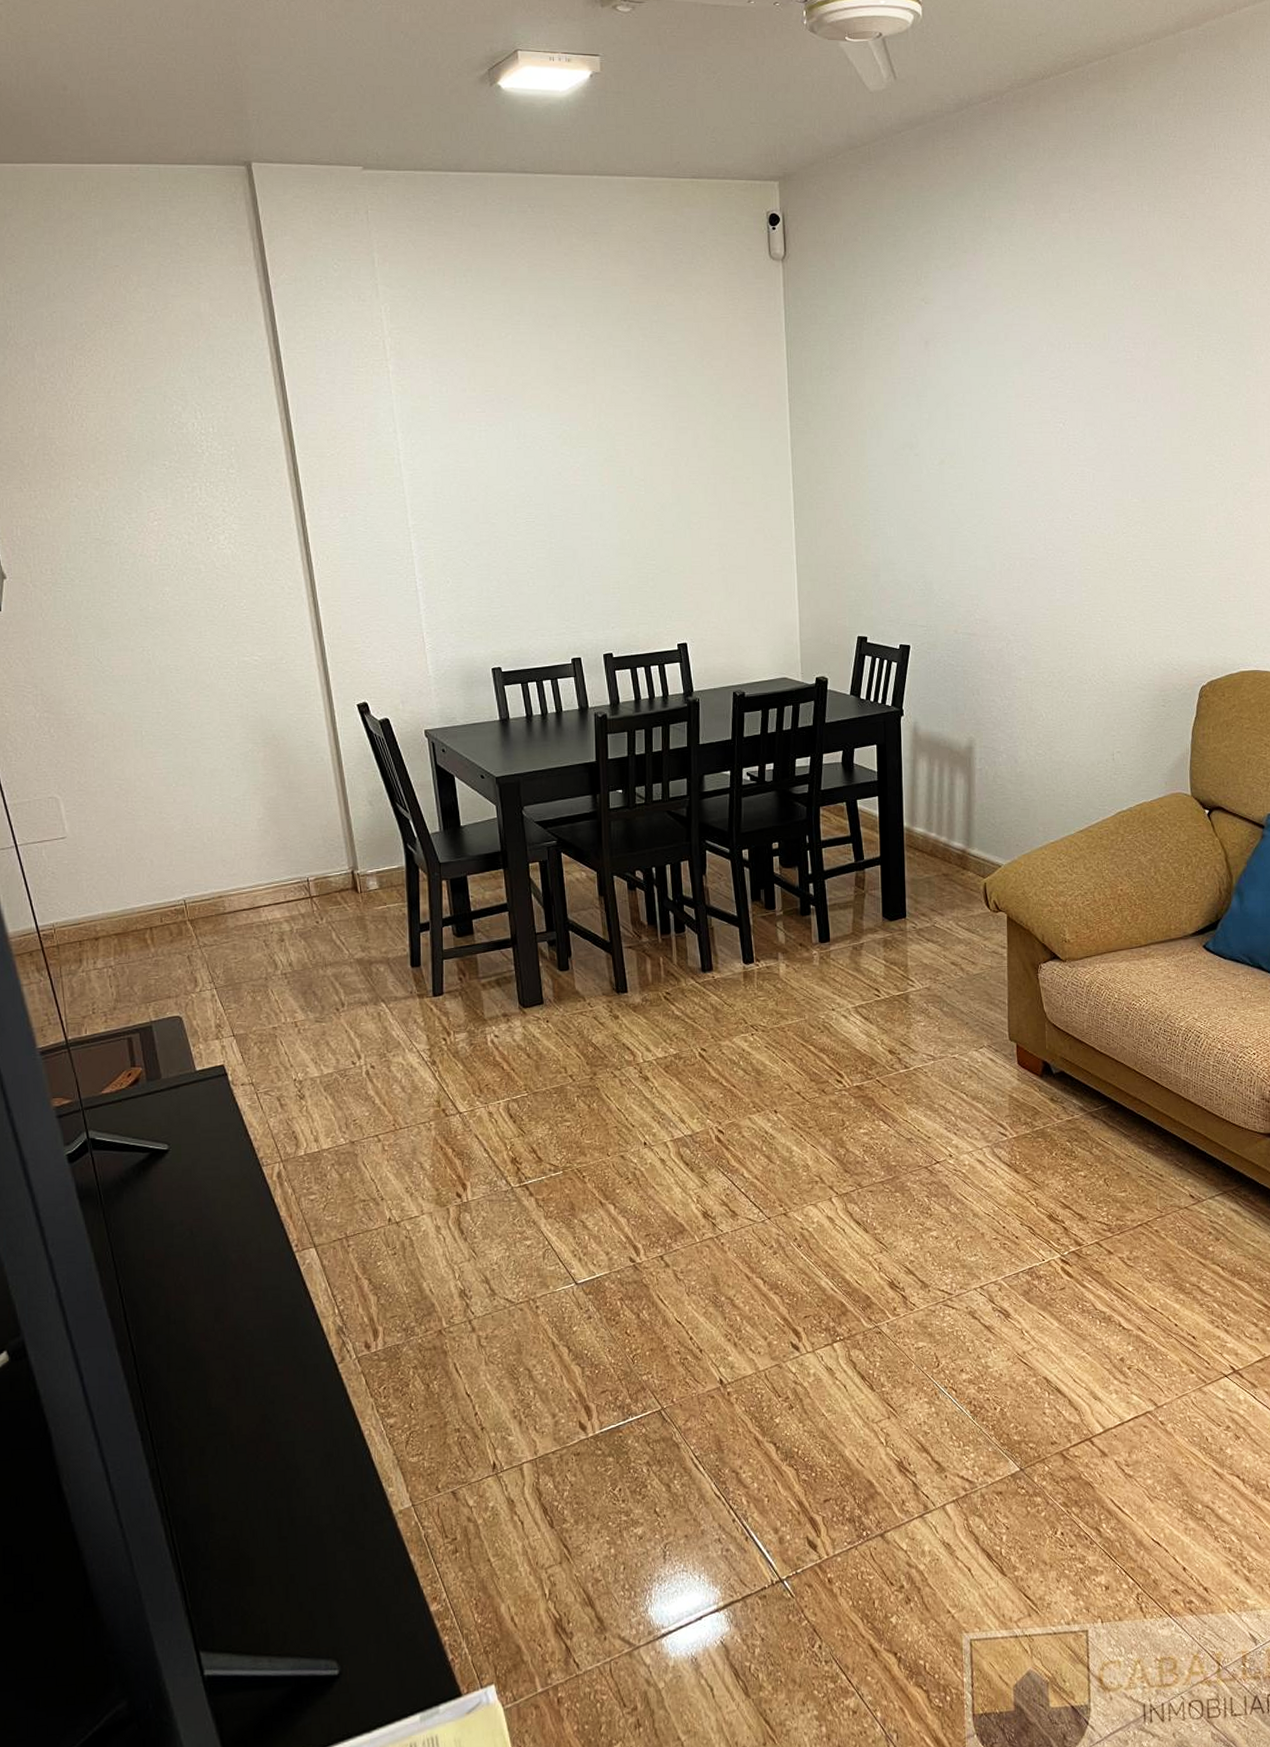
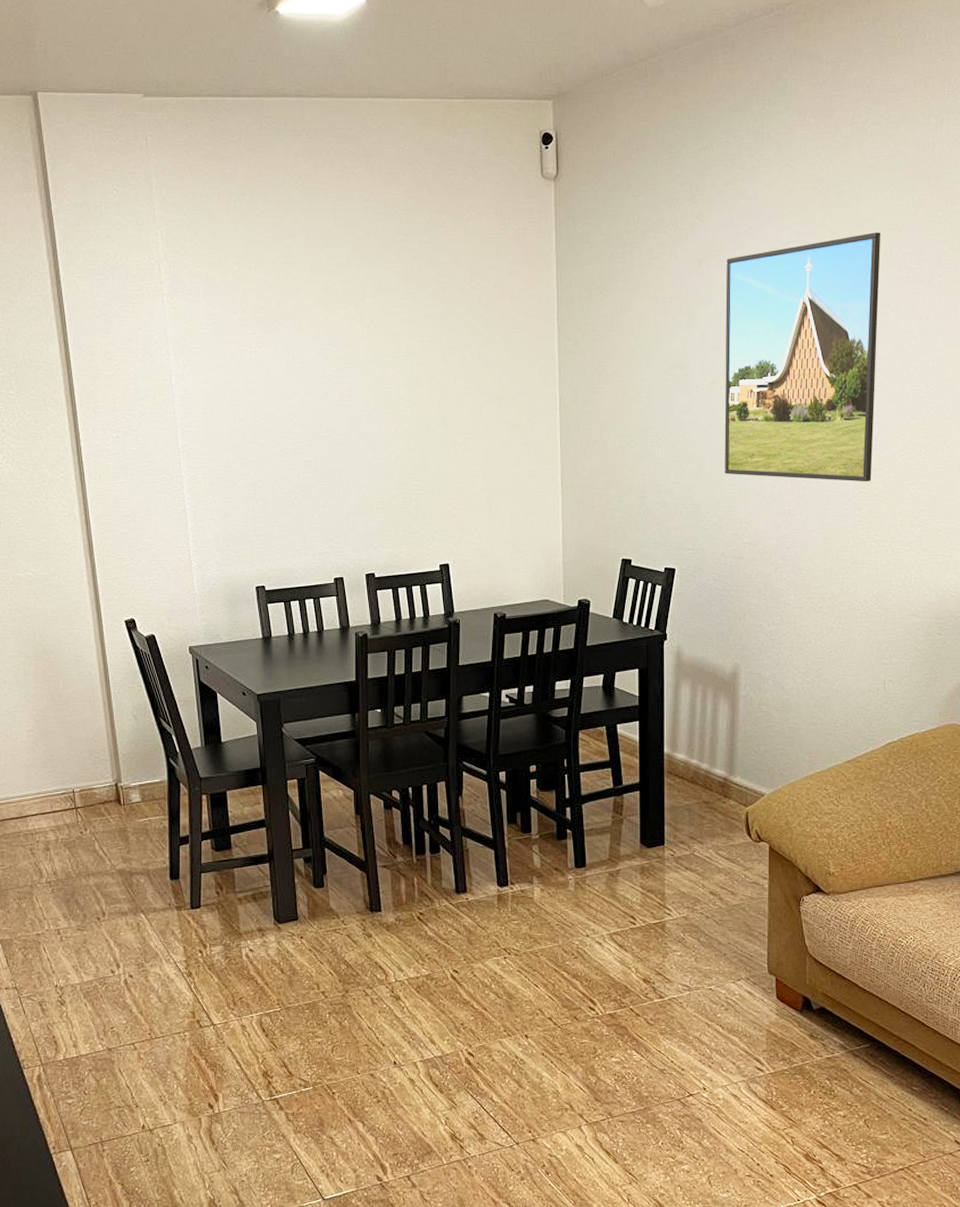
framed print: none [952,316,1100,560] -> present [724,232,881,482]

